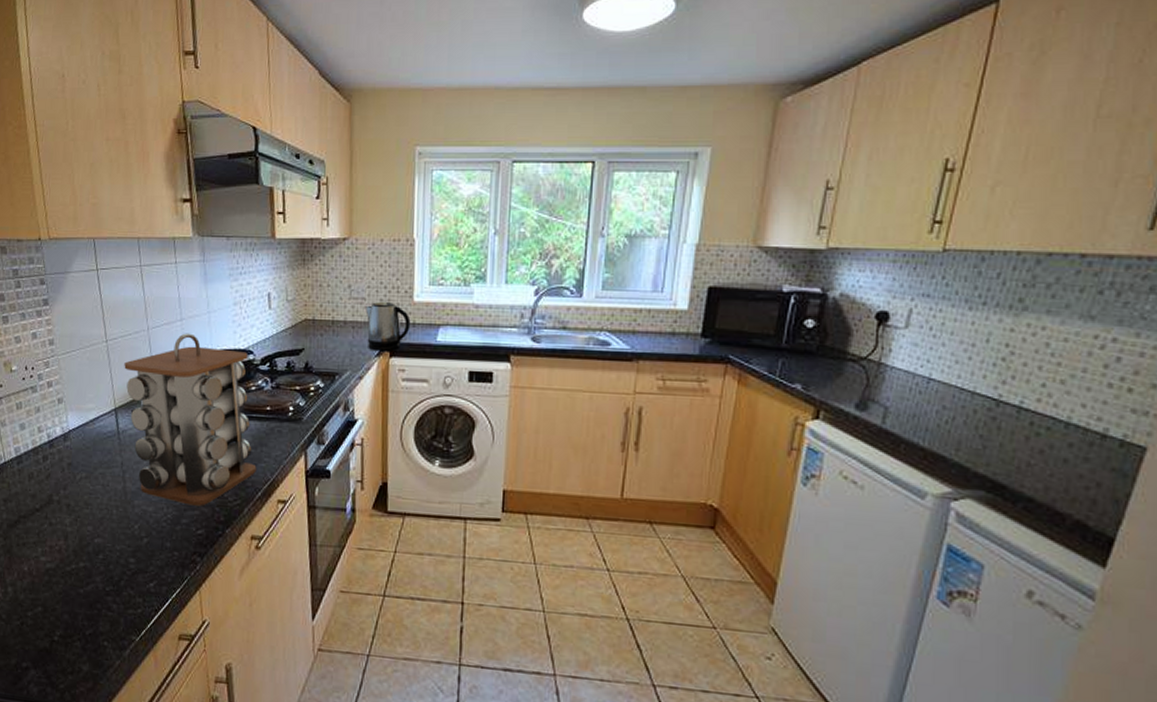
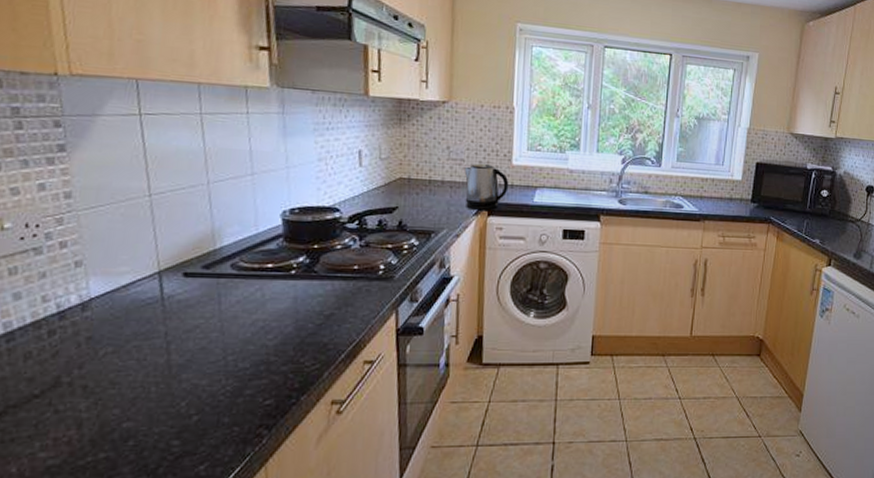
spice rack: present [124,333,257,506] -> none [173,188,340,374]

